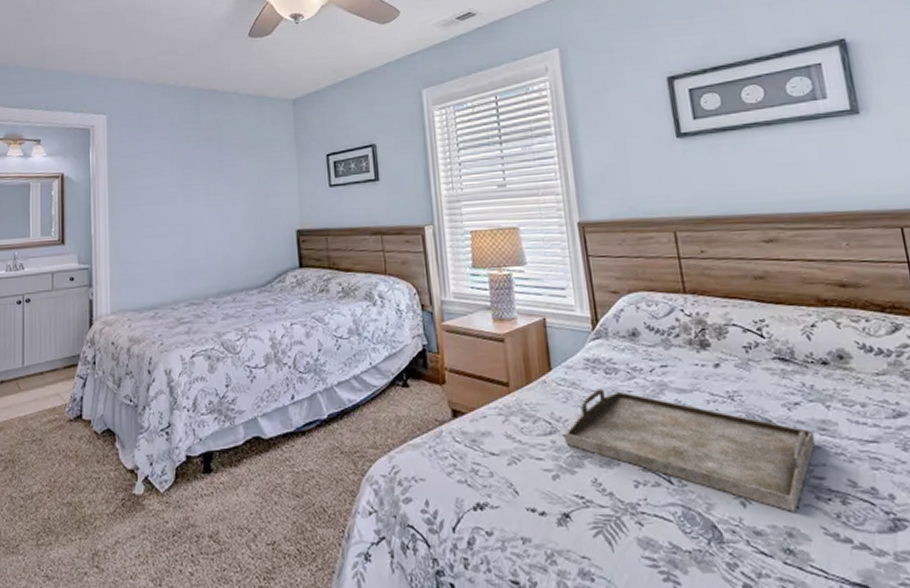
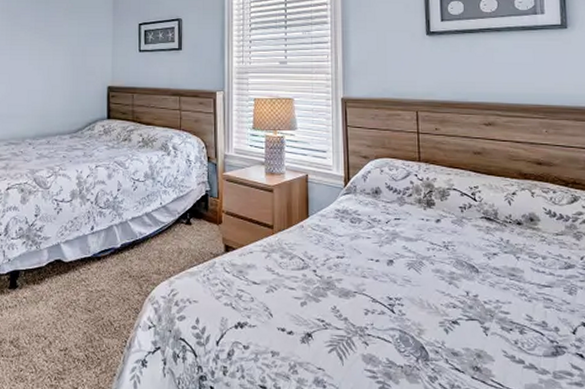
serving tray: present [564,388,816,512] -> none [314,234,506,338]

